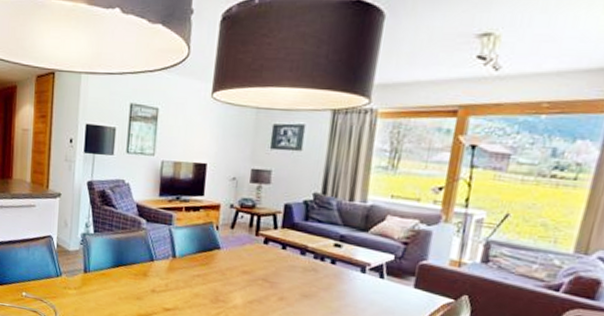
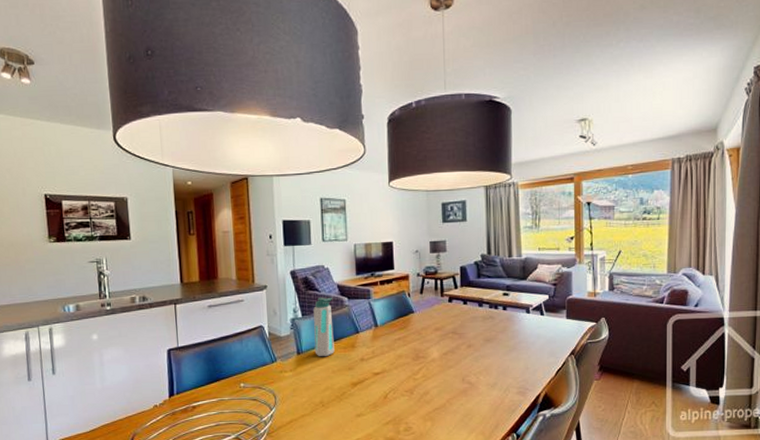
water bottle: none [102,215,130,281] -> present [313,297,335,357]

